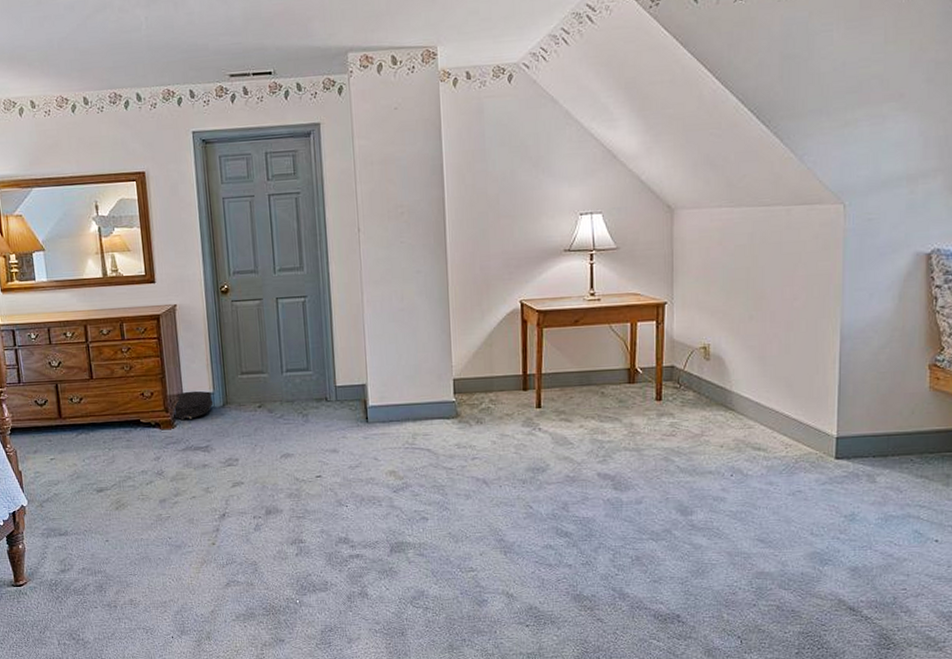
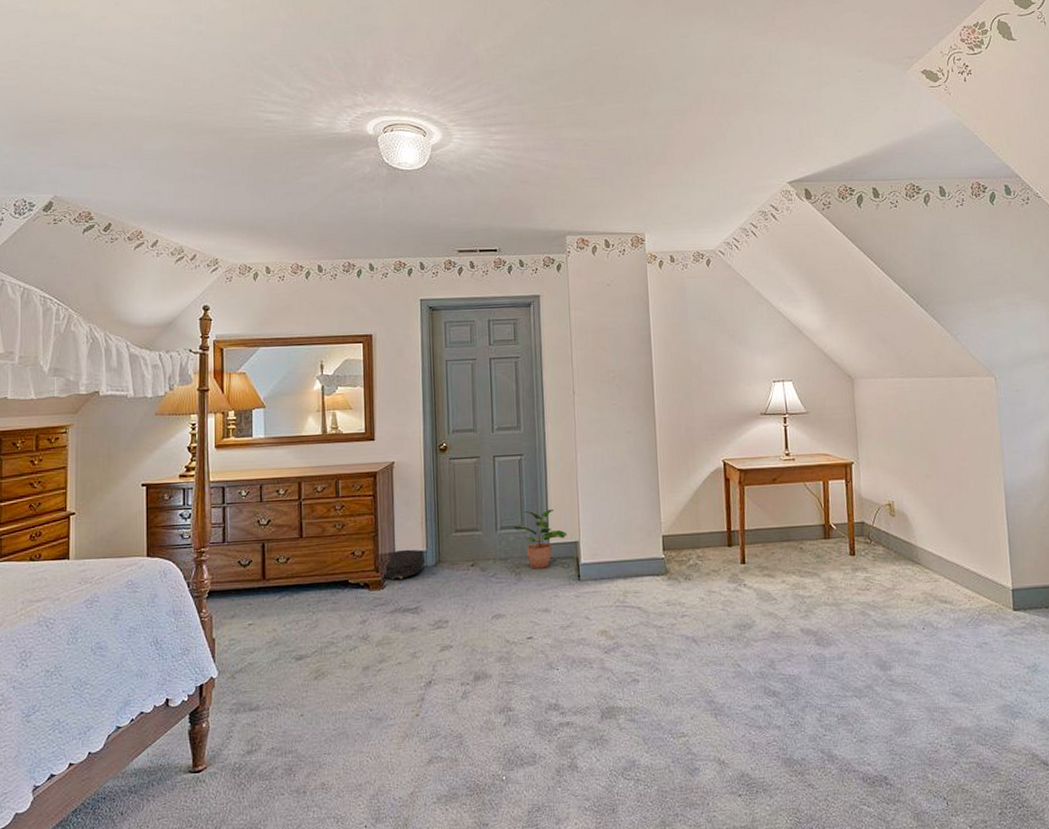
potted plant: none [298,351,354,411] -> present [512,508,567,569]

